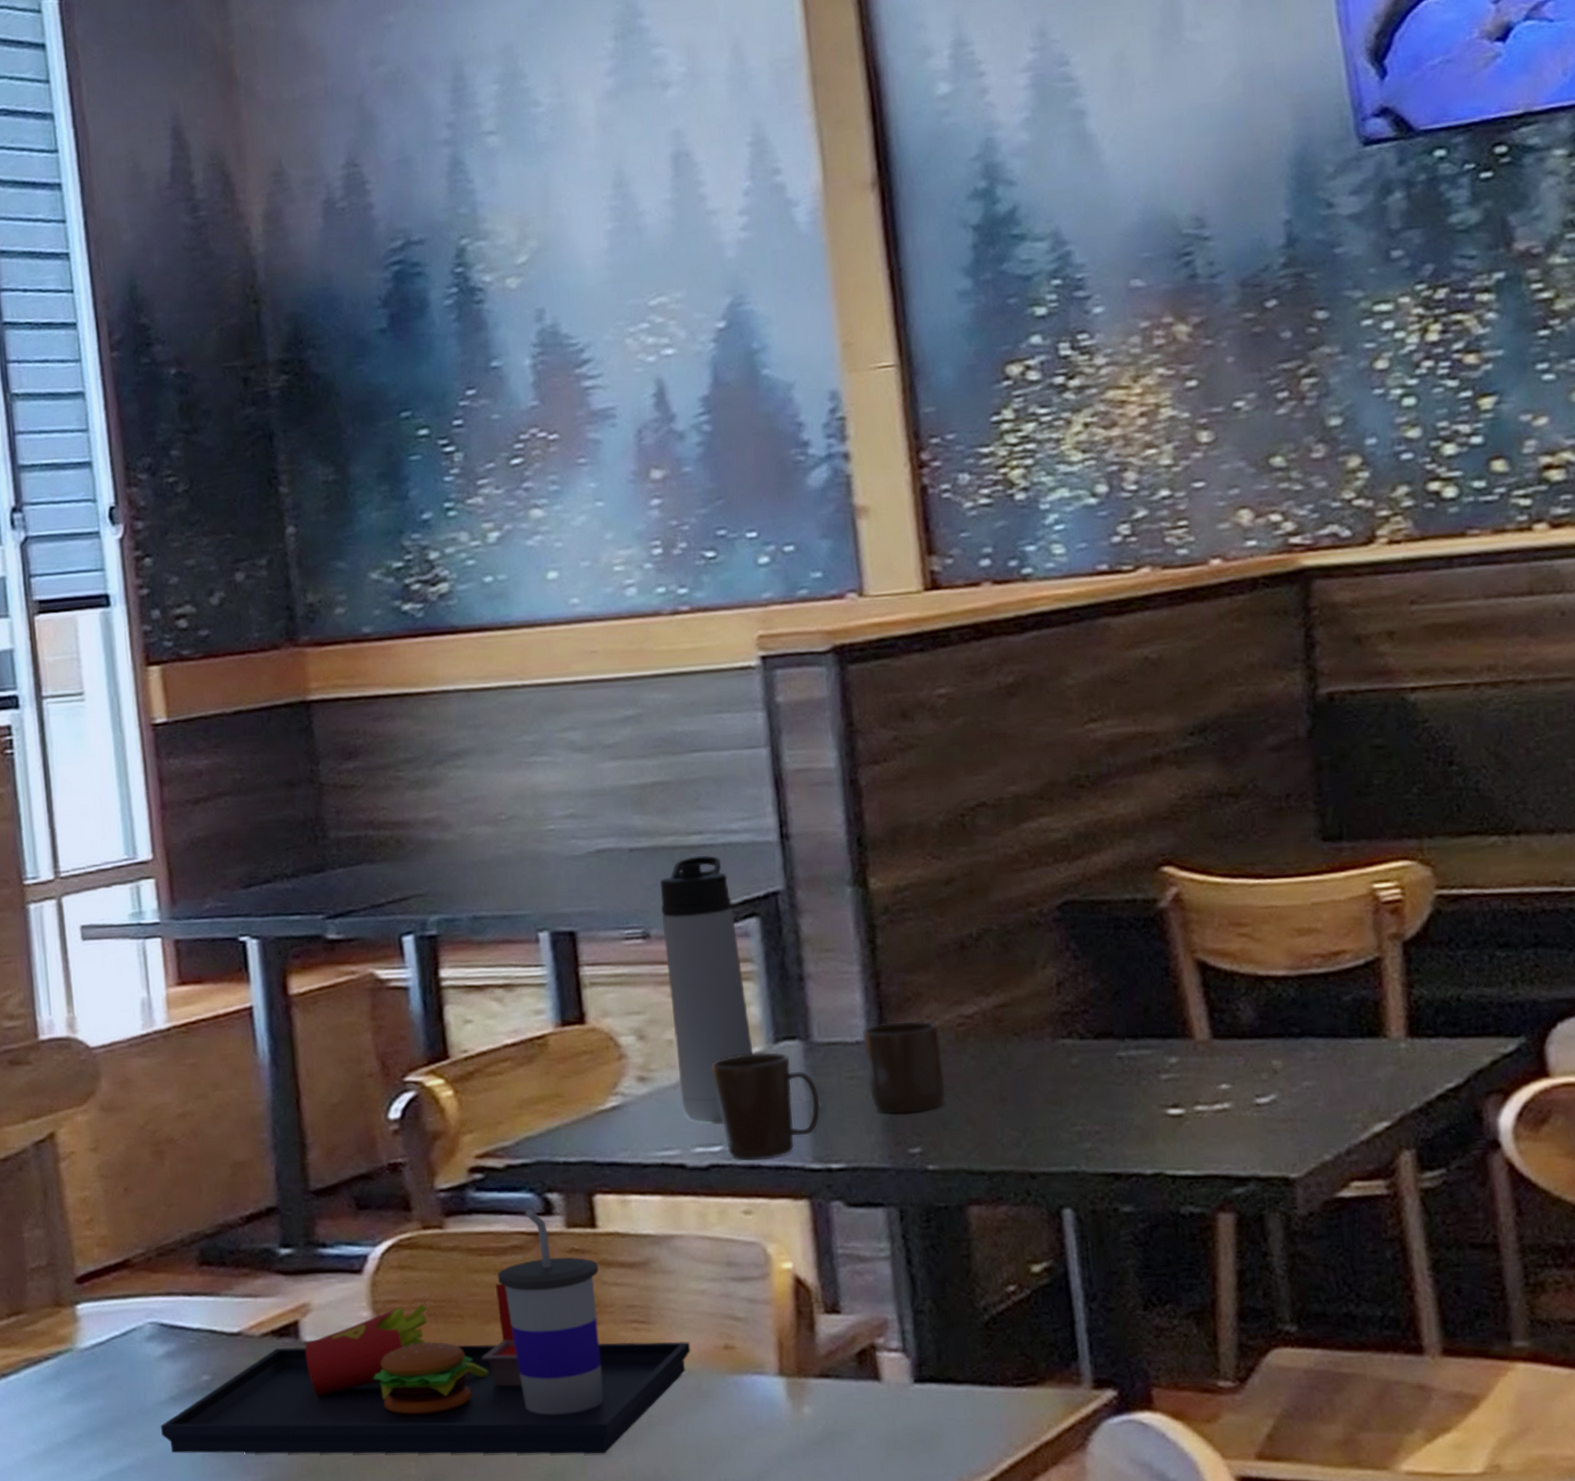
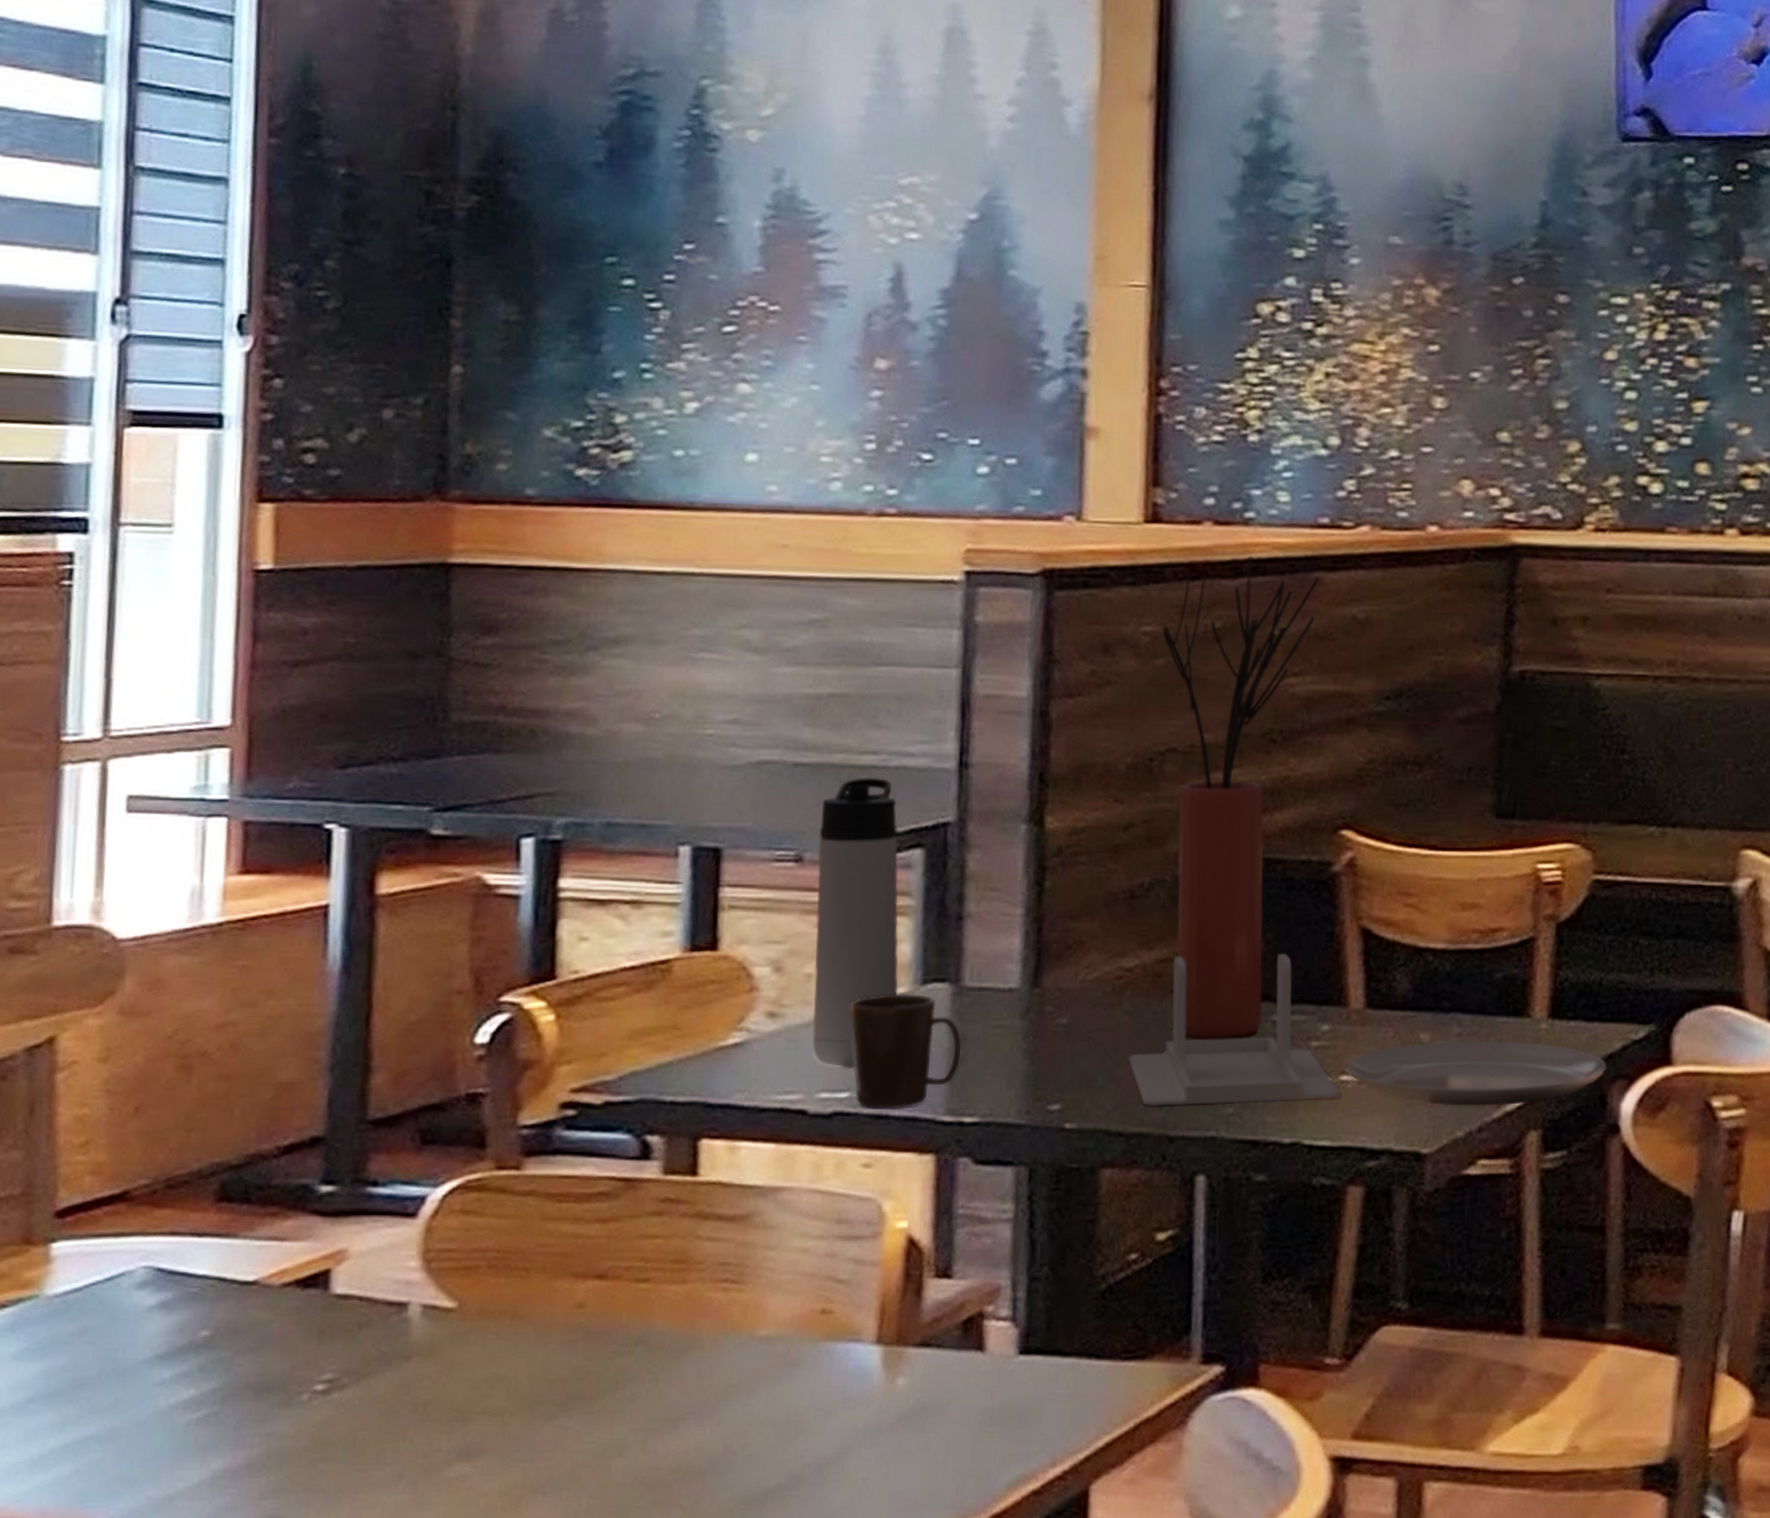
food tray: present [160,1208,691,1455] -> none [137,1151,784,1428]
mug: present [862,1020,946,1114] -> none [1015,970,1096,1067]
vase: none [956,611,1108,1080] -> present [1162,557,1319,1041]
napkin holder: none [980,990,1198,1146] -> present [1128,953,1341,1107]
plate: none [1199,1062,1478,1130] -> present [1346,1041,1607,1106]

